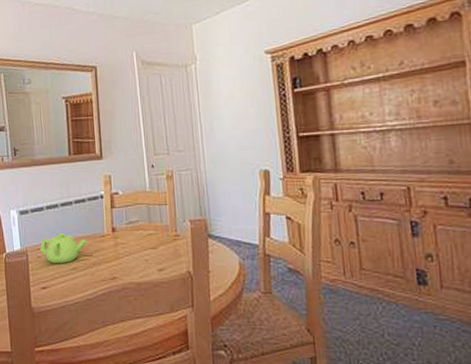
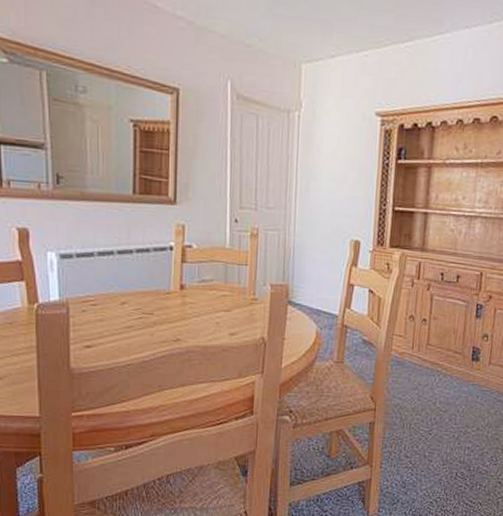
teapot: present [40,232,87,263] -> none [87,284,148,320]

